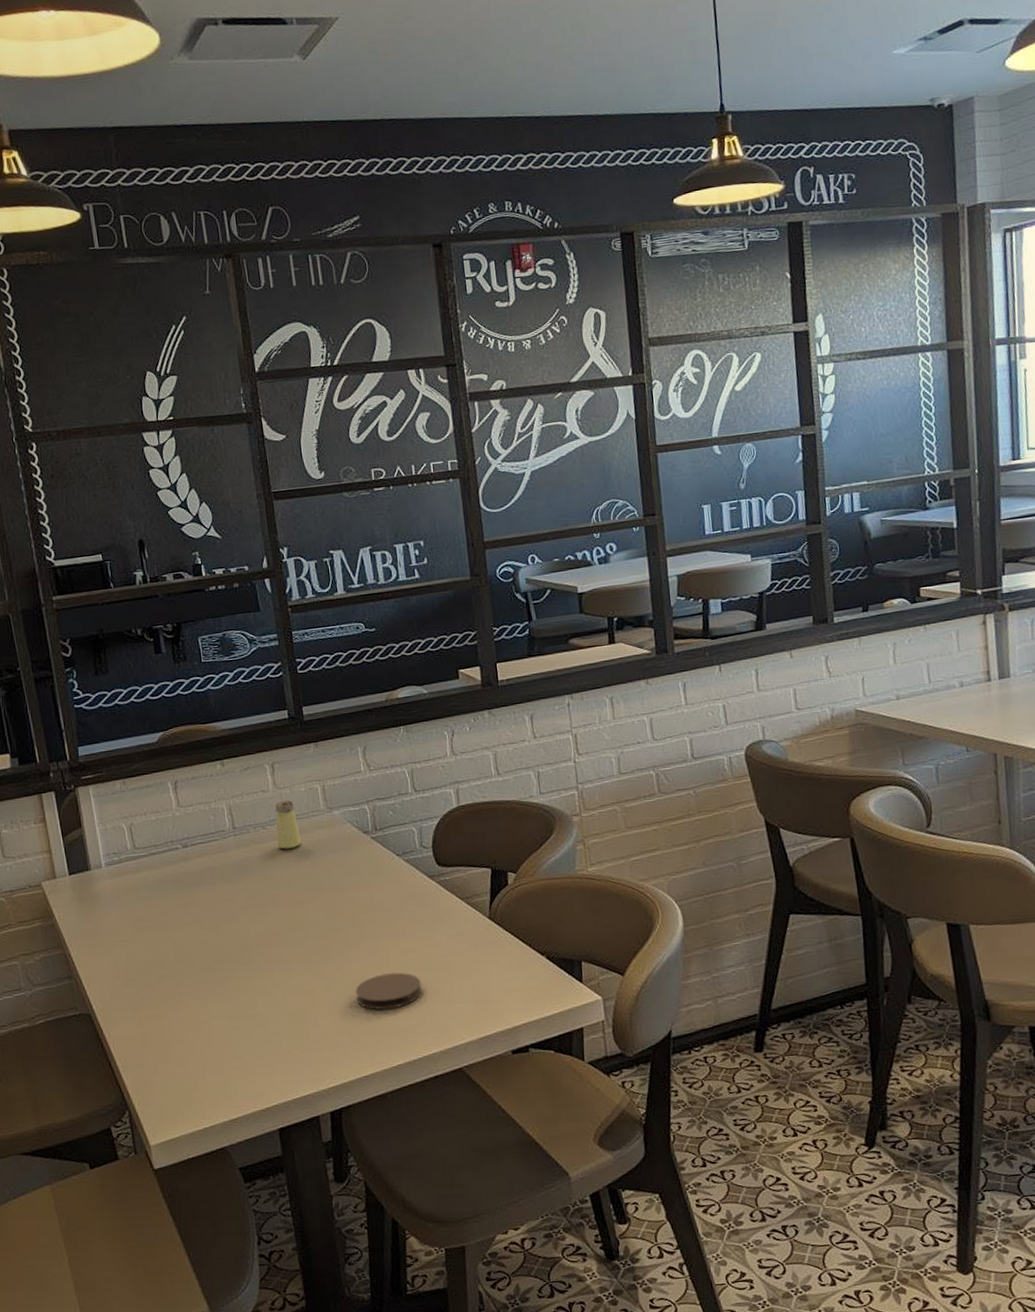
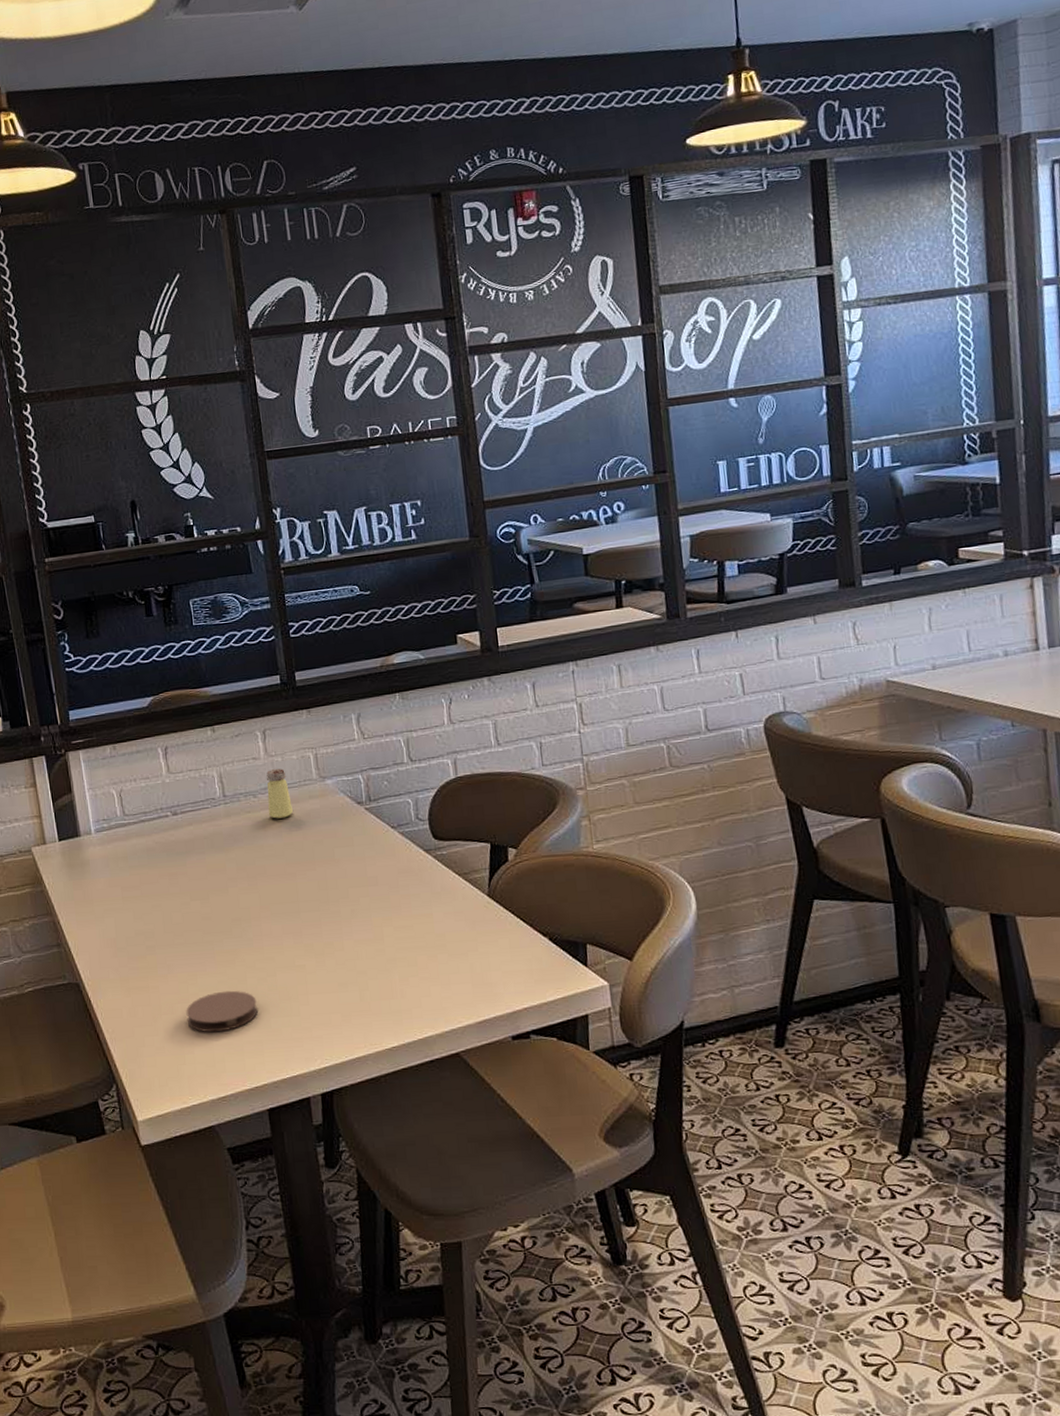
coaster: none [197,1016,268,1057] -> present [186,990,258,1033]
coaster: present [355,972,422,1010] -> none [347,950,417,989]

